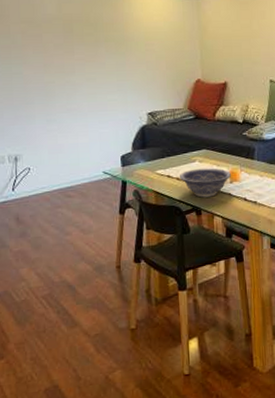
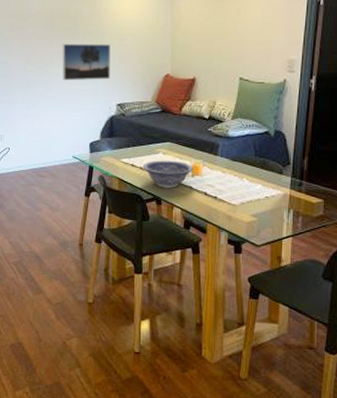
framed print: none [83,50,138,91] -> present [62,43,110,81]

